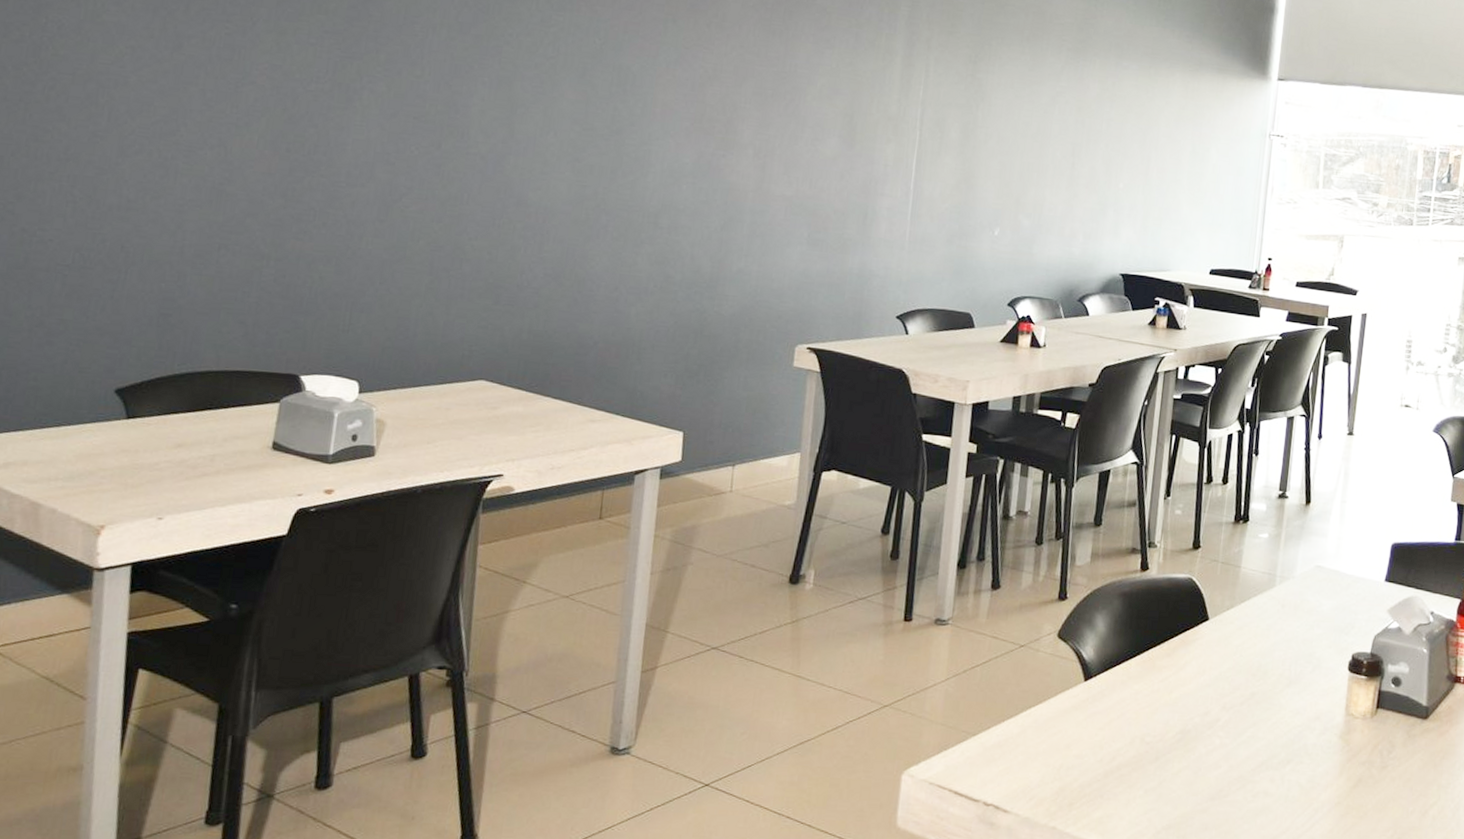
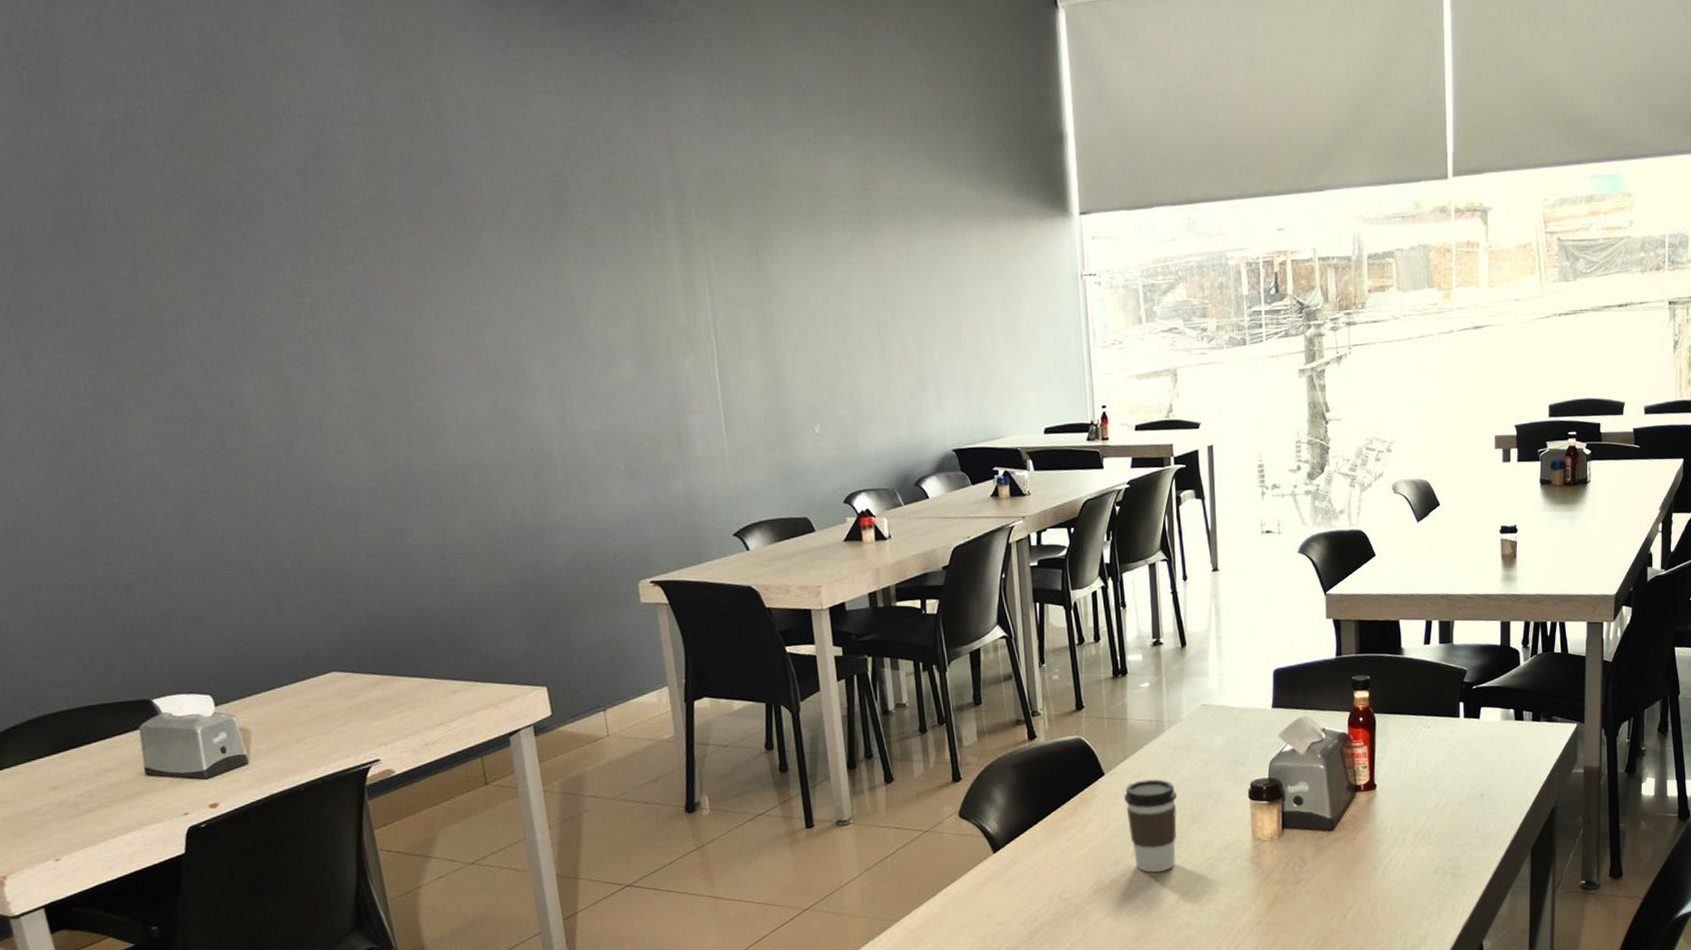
coffee cup: none [1223,632,1278,732] -> present [1124,779,1178,873]

